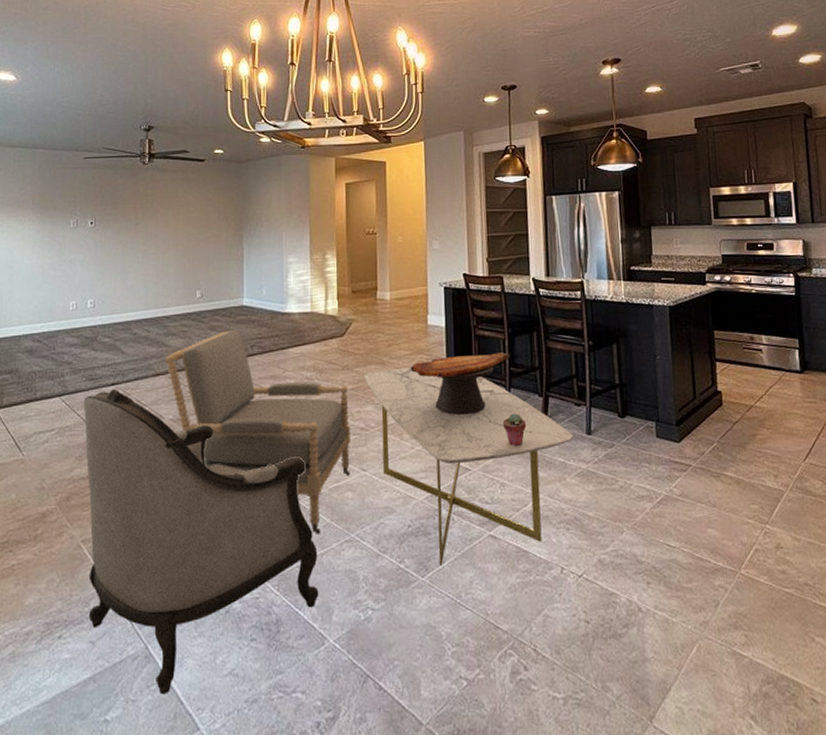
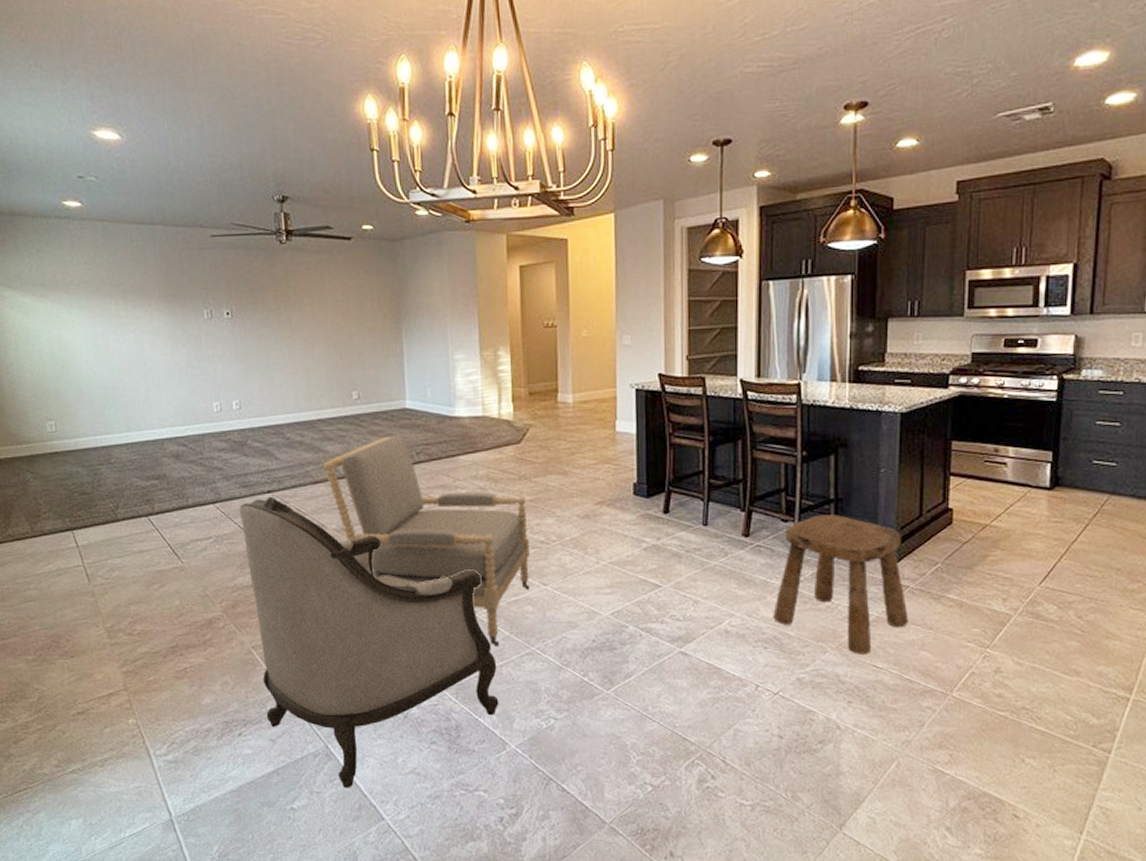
coffee table: present [364,366,573,565] -> none [544,477,777,680]
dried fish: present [410,352,510,415] -> none [595,463,710,529]
potted succulent: present [502,413,527,446] -> none [698,528,725,563]
stool: none [573,398,695,534] -> present [773,514,909,654]

